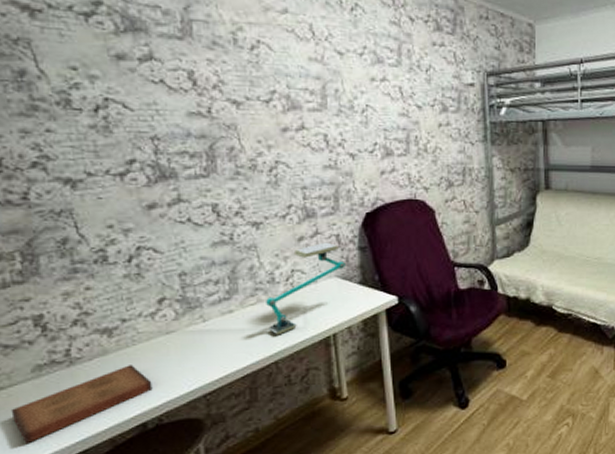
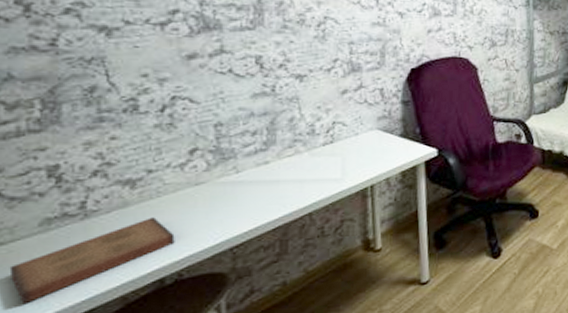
desk lamp: present [266,242,345,335] -> none [304,95,387,187]

